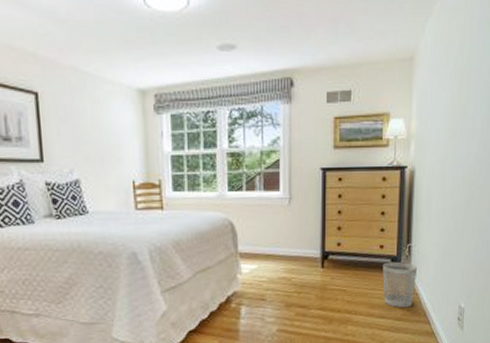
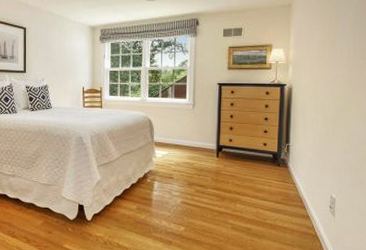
wastebasket: present [383,261,418,308] -> none [266,156,295,194]

